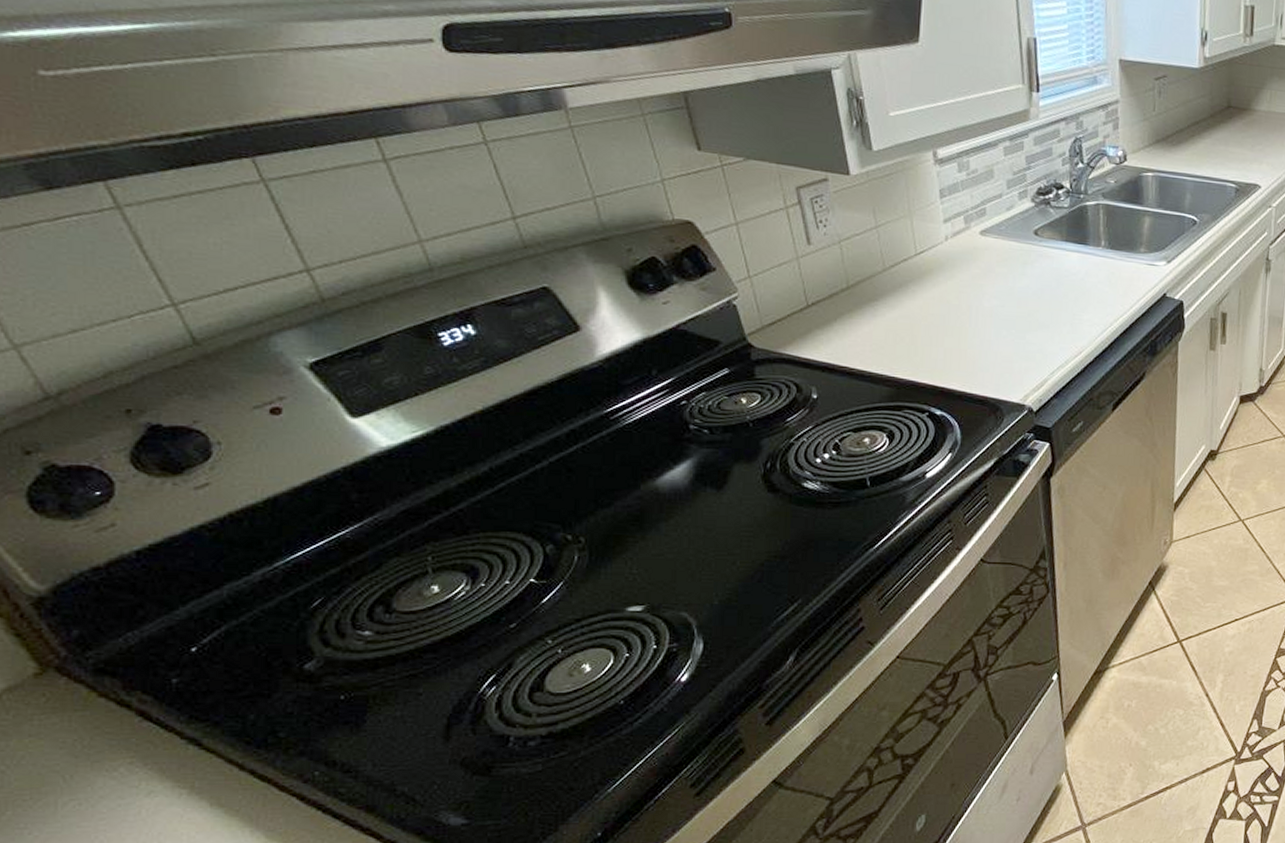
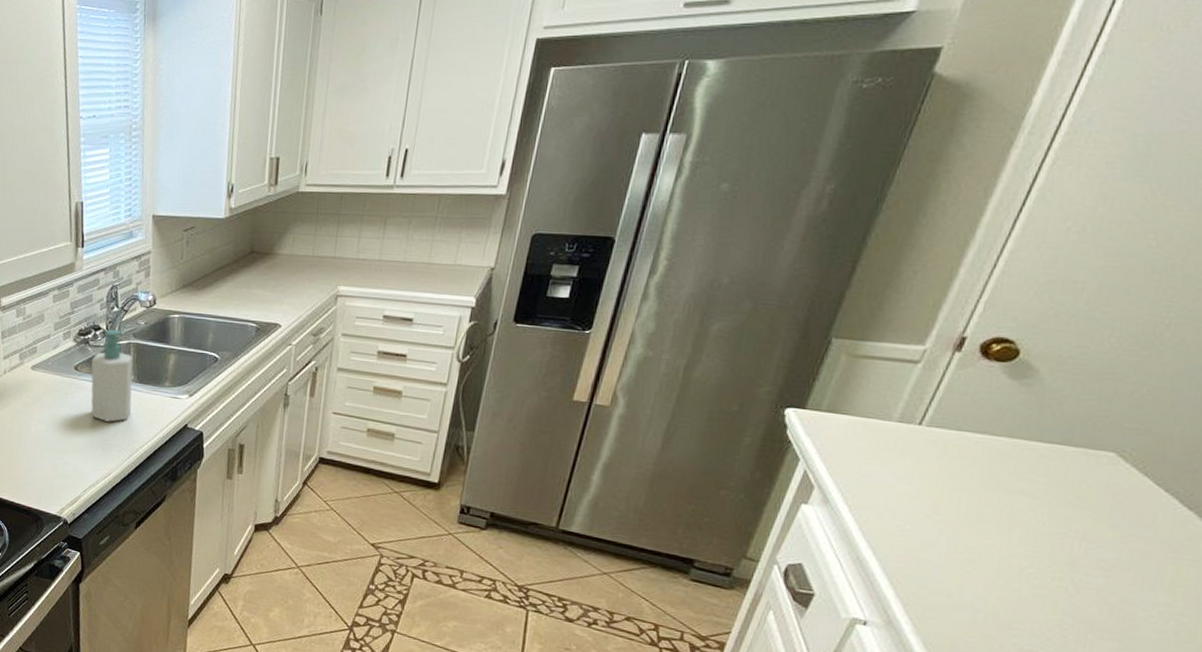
soap bottle: none [1053,188,1103,294] -> present [90,329,133,422]

